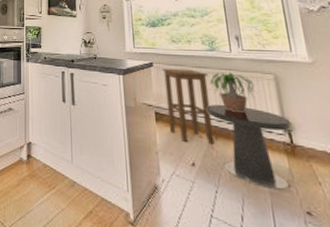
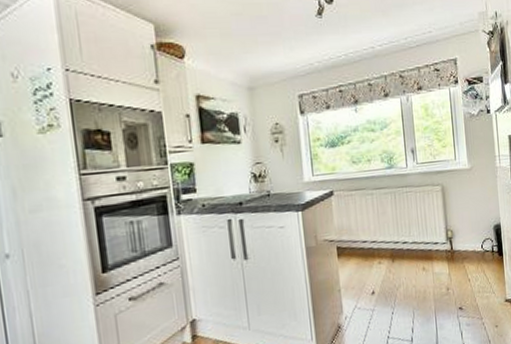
stool: present [162,68,215,146] -> none [343,192,392,272]
side table: present [207,104,292,190] -> none [386,223,453,297]
potted plant: present [208,72,257,114] -> none [387,189,428,231]

